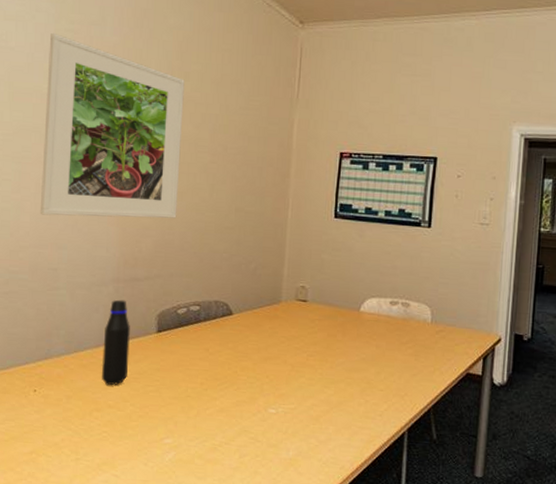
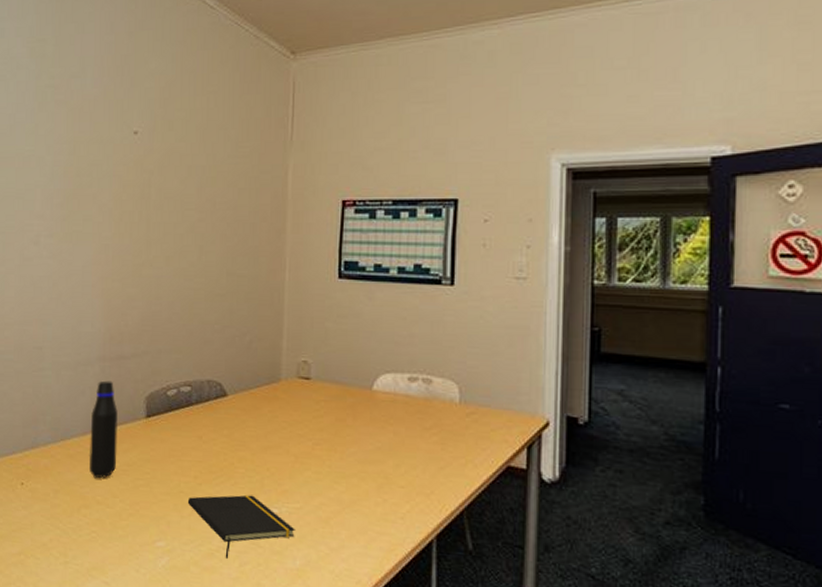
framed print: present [39,33,185,218] -> none [24,91,168,289]
notepad: none [194,398,290,452] -> present [187,494,295,558]

